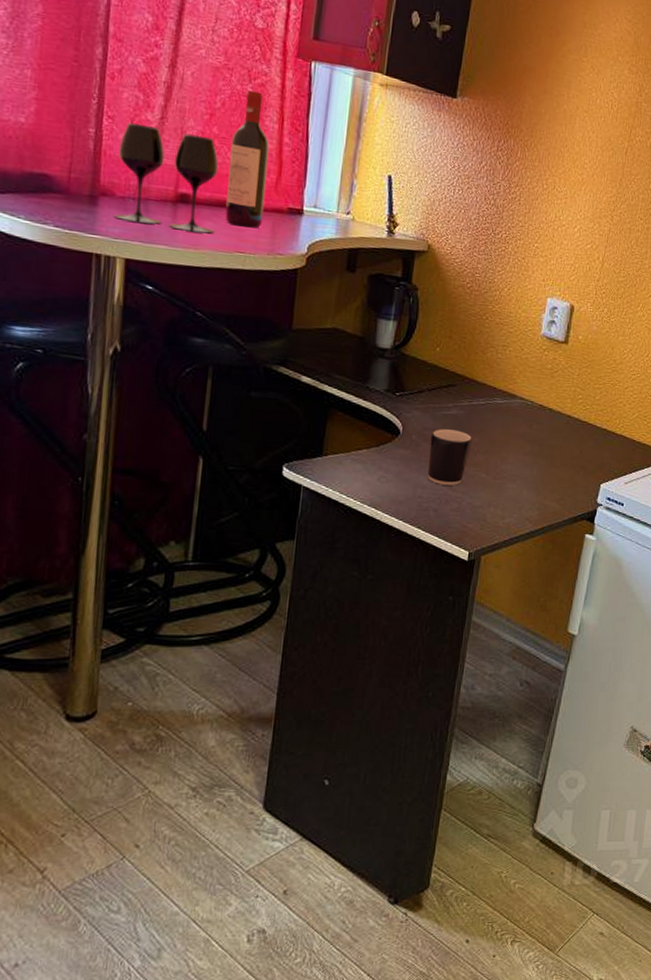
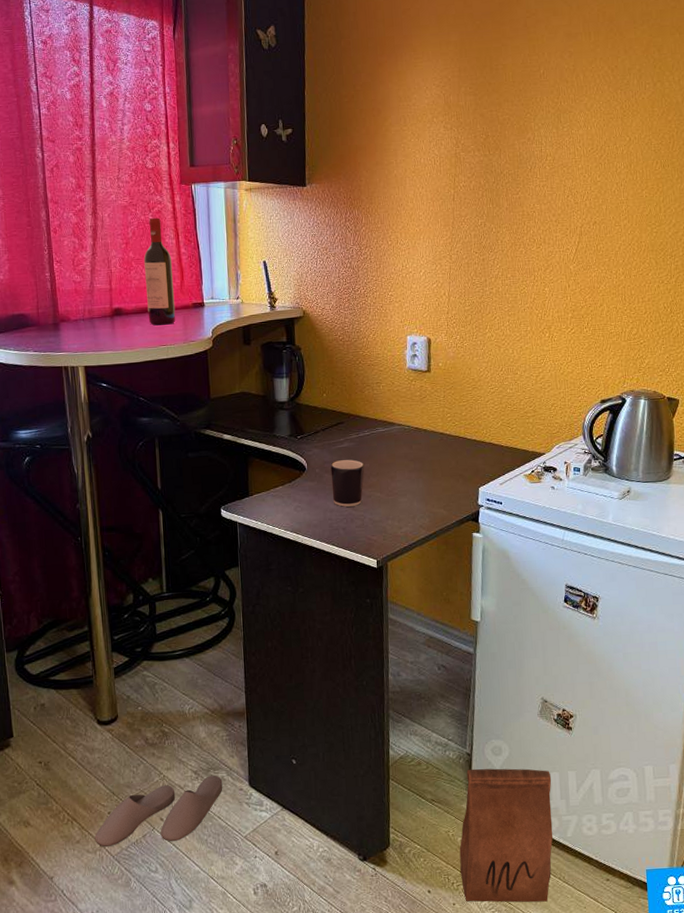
slippers: none [36,794,229,880] -> present [94,775,223,847]
wine glass: present [115,122,219,234] -> none [67,261,143,337]
paper bag: none [507,802,628,955] -> present [459,768,553,903]

